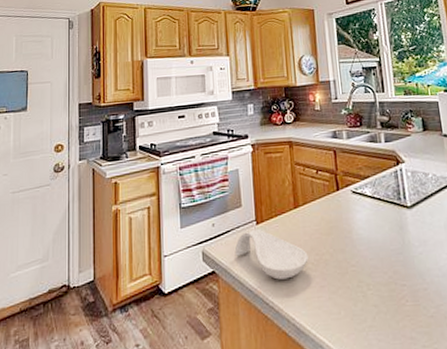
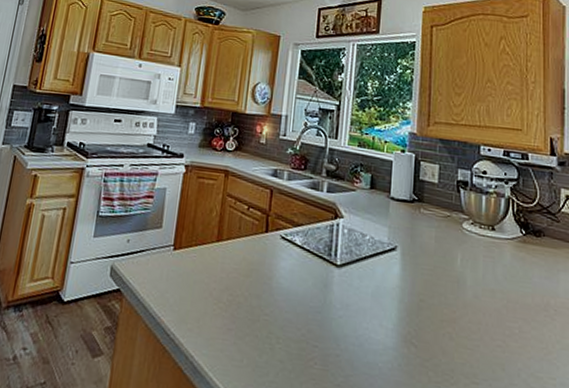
spoon rest: present [234,228,308,280] -> none [144,254,221,314]

